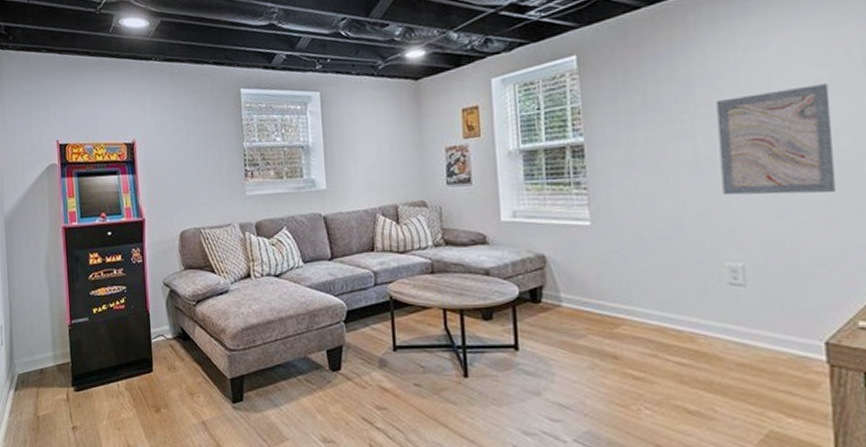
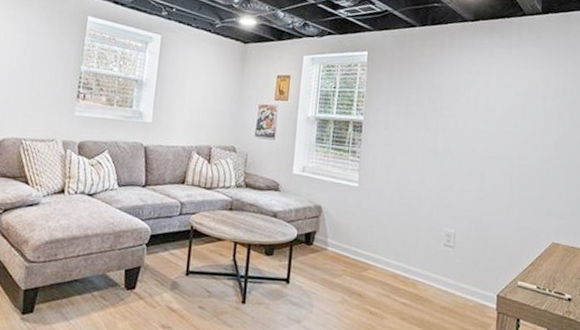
wall art: present [716,84,835,196] -> none [449,106,522,187]

